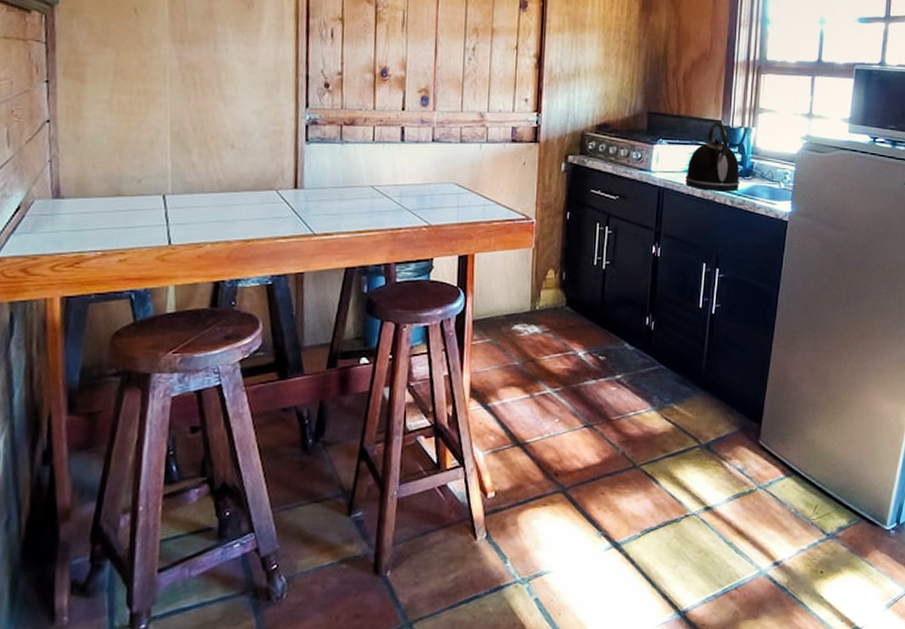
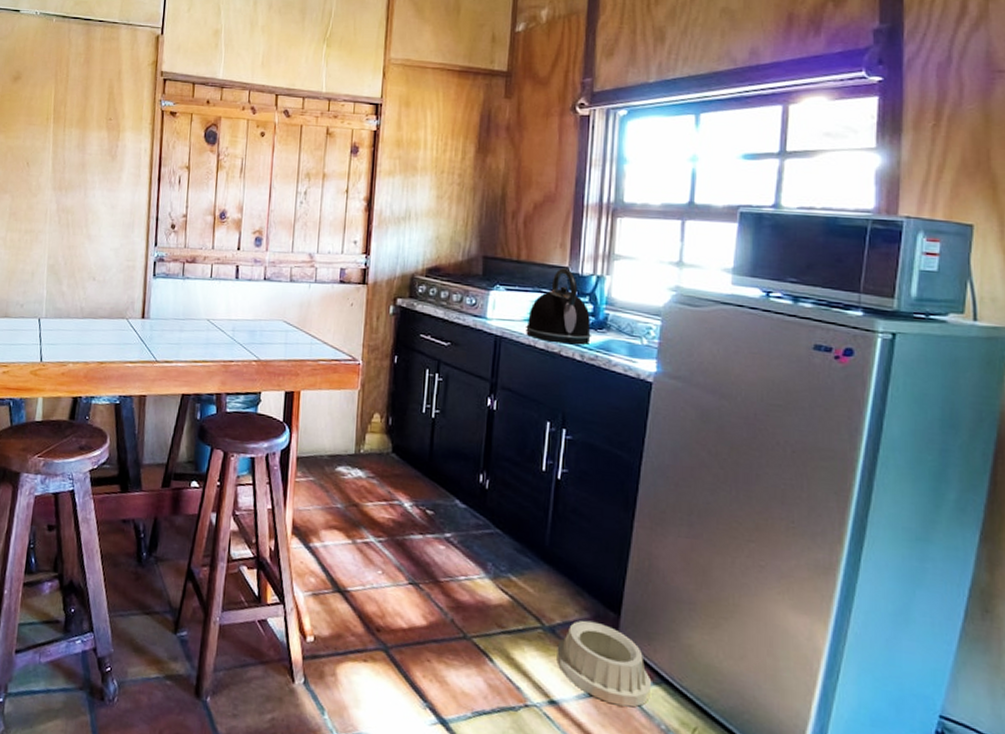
pet bowl: none [711,433,785,500] -> present [556,620,652,708]

